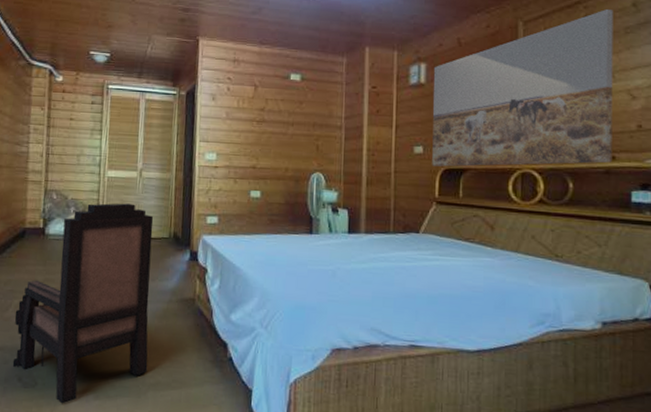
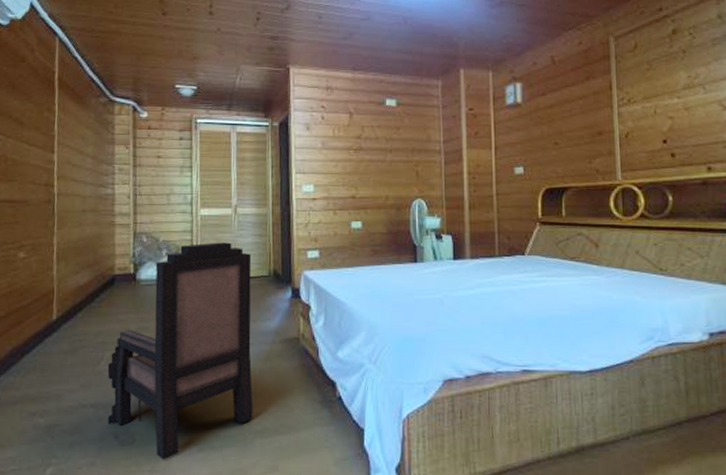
wall art: present [432,8,613,167] -> none [529,21,709,186]

